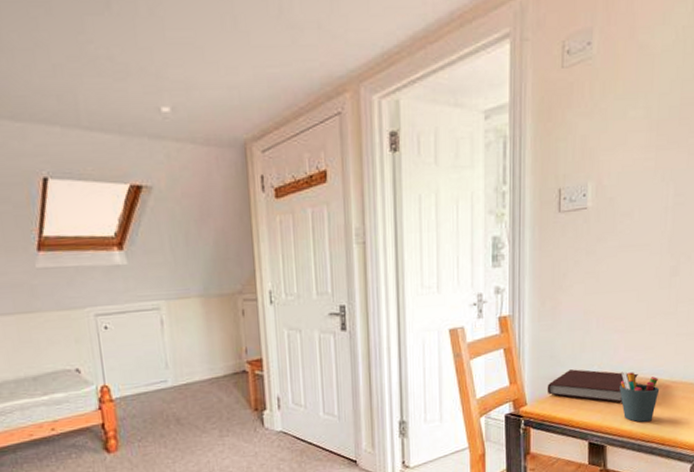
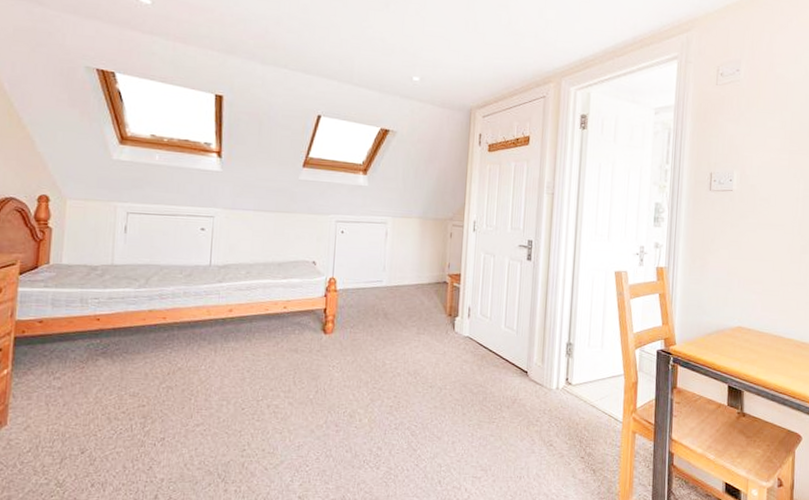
notebook: present [547,369,638,402] -> none [693,319,773,354]
pen holder: present [619,371,660,422] -> none [756,328,791,375]

